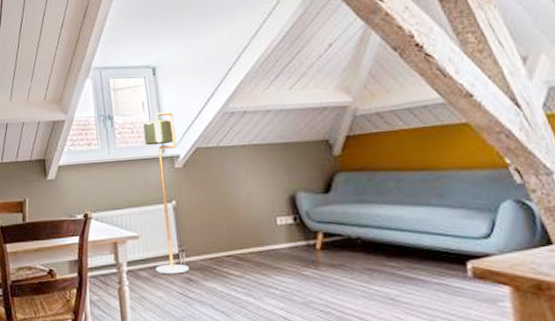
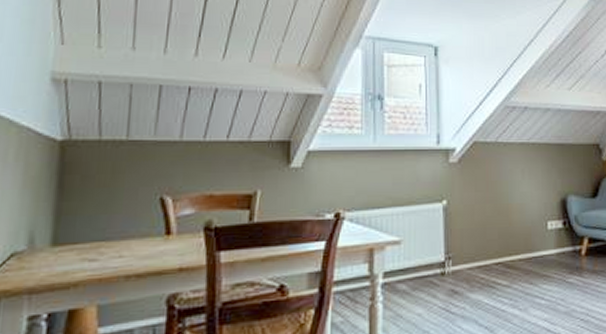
floor lamp: present [143,111,189,274] -> none [417,98,455,286]

